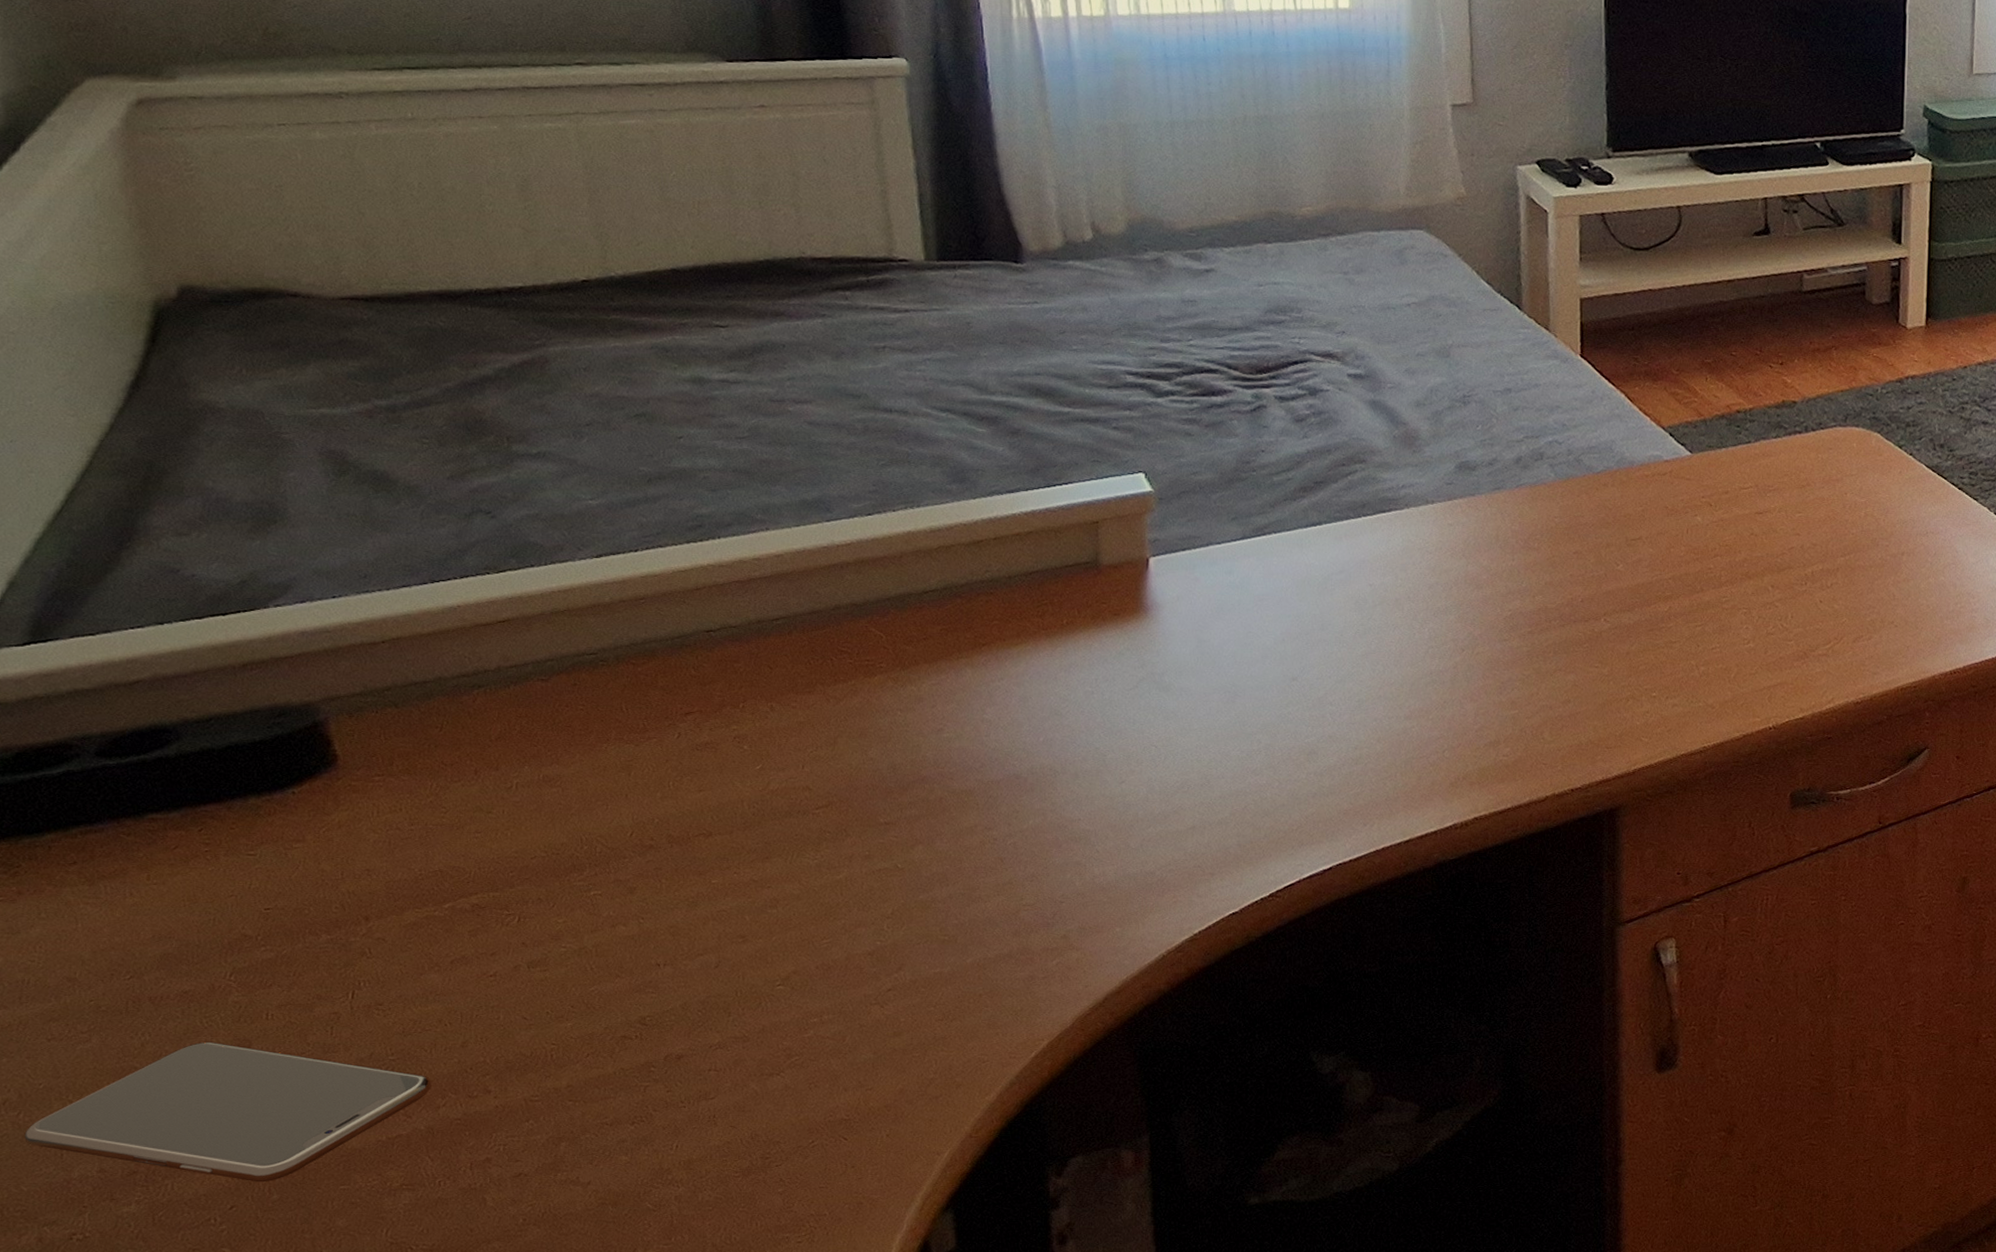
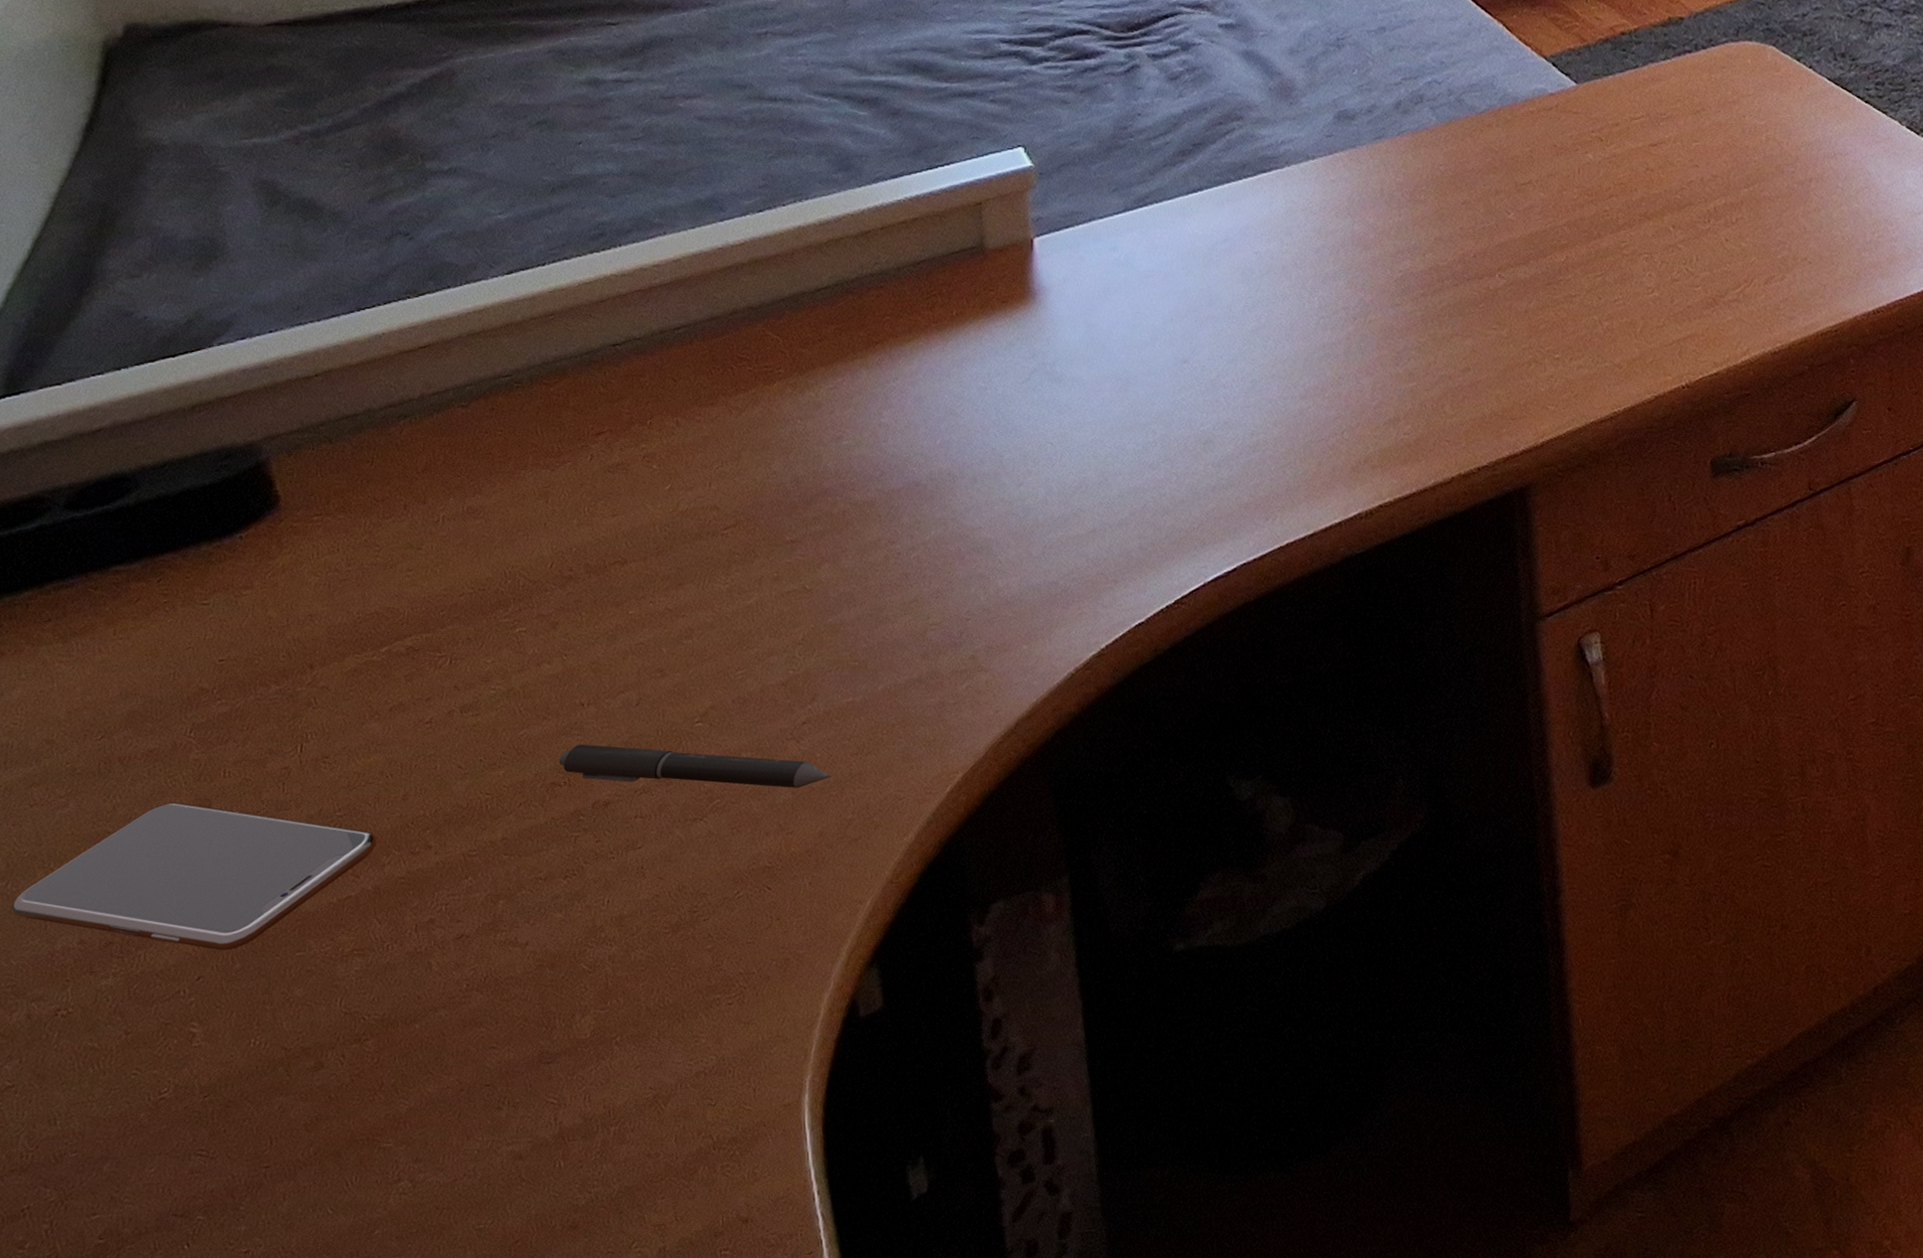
pen: none [630,1001,915,1049] -> present [558,744,832,788]

